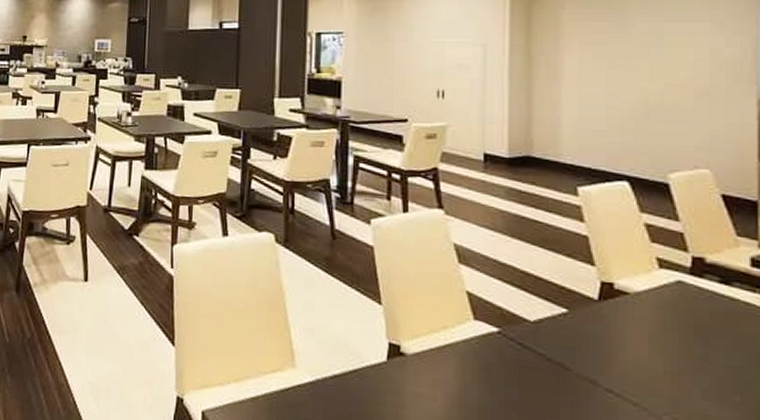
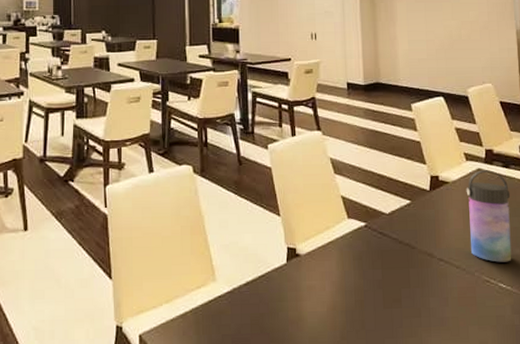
water bottle: none [656,283,730,411] -> present [466,170,512,263]

